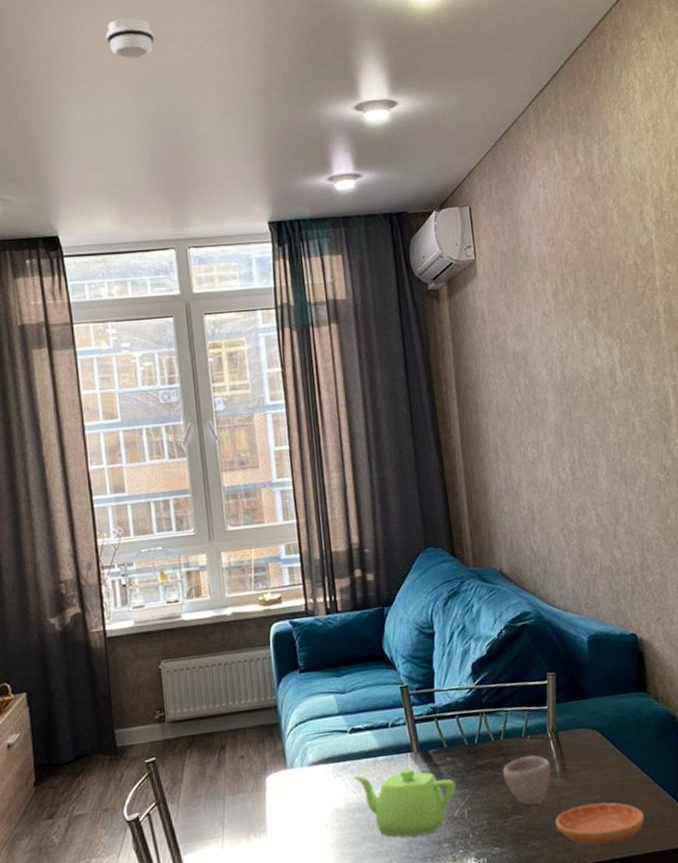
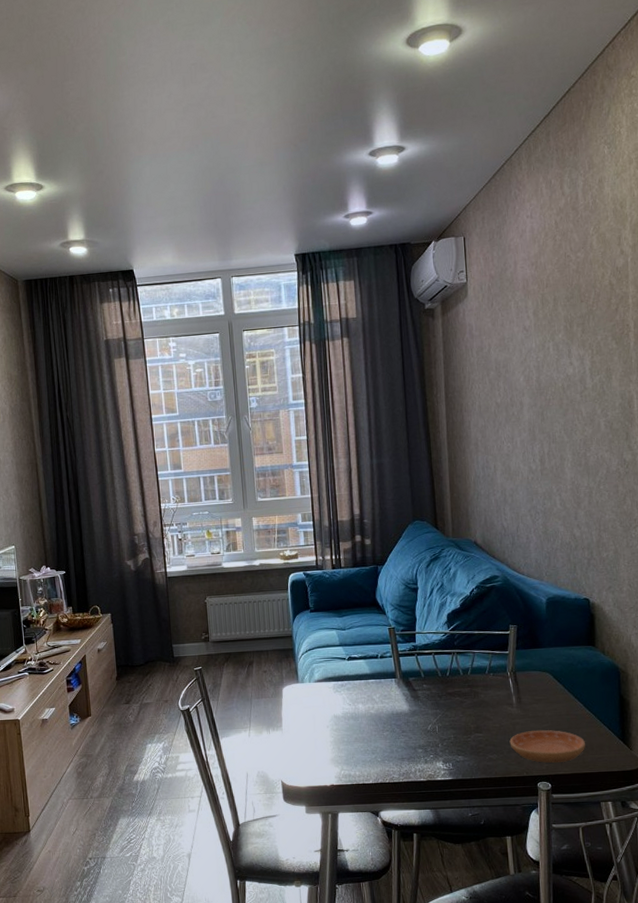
smoke detector: present [105,18,155,59] -> none [169,87,208,122]
teapot: present [353,768,456,837] -> none [349,691,430,741]
cup: present [503,755,552,805] -> none [469,688,509,726]

